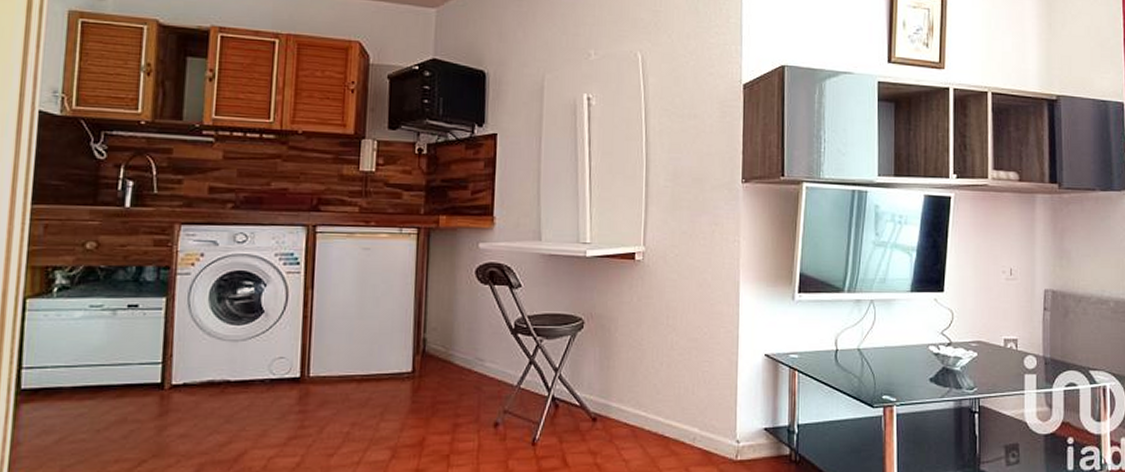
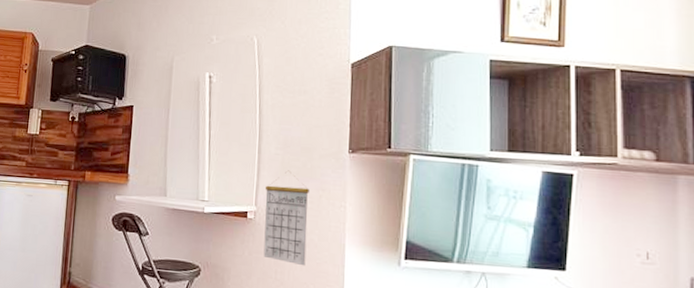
calendar: none [653,204,701,309] -> present [263,170,309,266]

